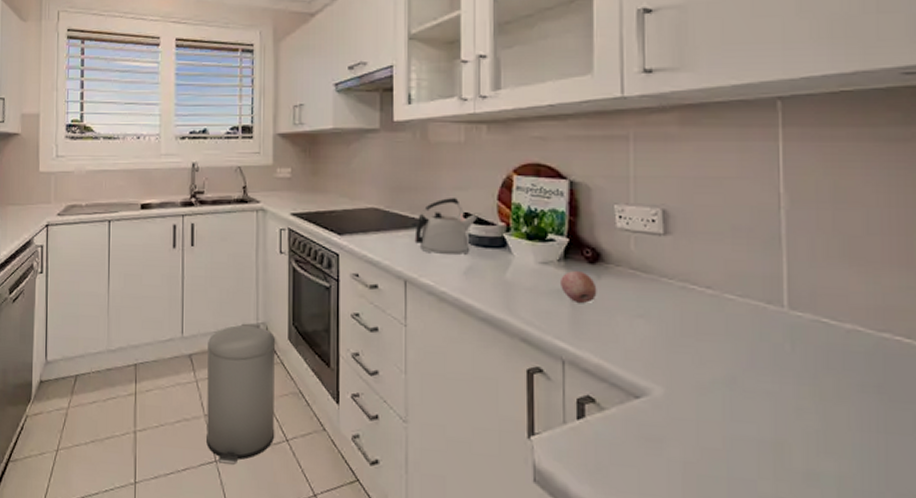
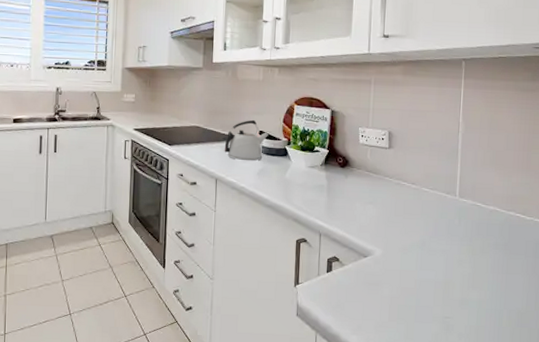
pedal bin: present [206,323,275,465] -> none [63,211,118,316]
fruit: present [561,271,597,304] -> none [321,173,345,195]

